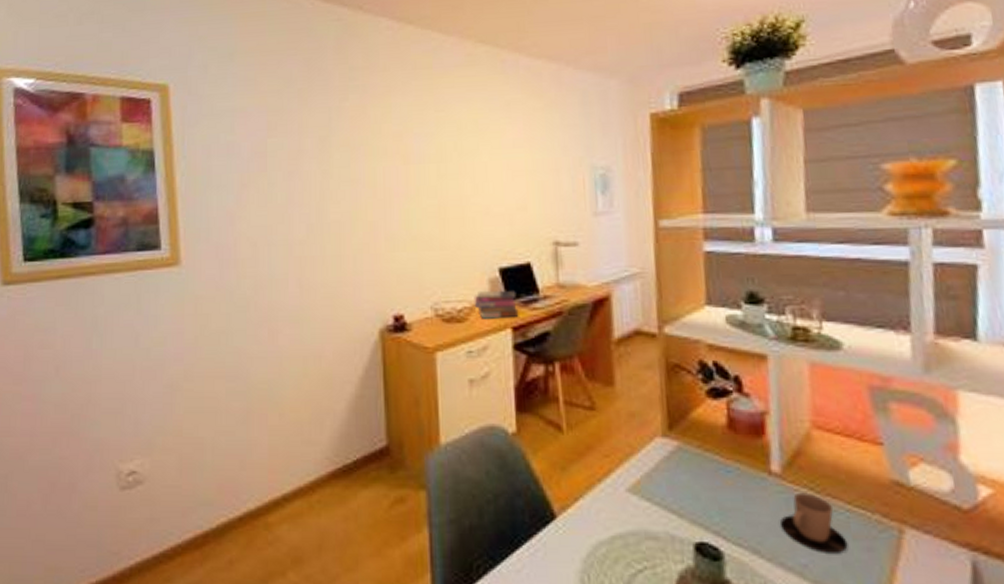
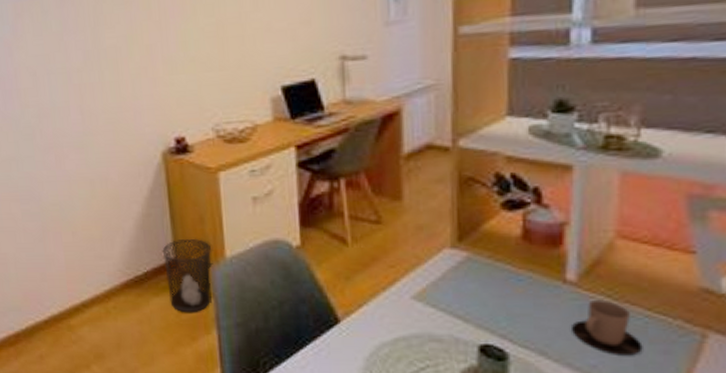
waste bin: none [374,422,426,508] -> present [162,238,212,313]
books: present [474,290,519,319] -> none [255,108,303,139]

